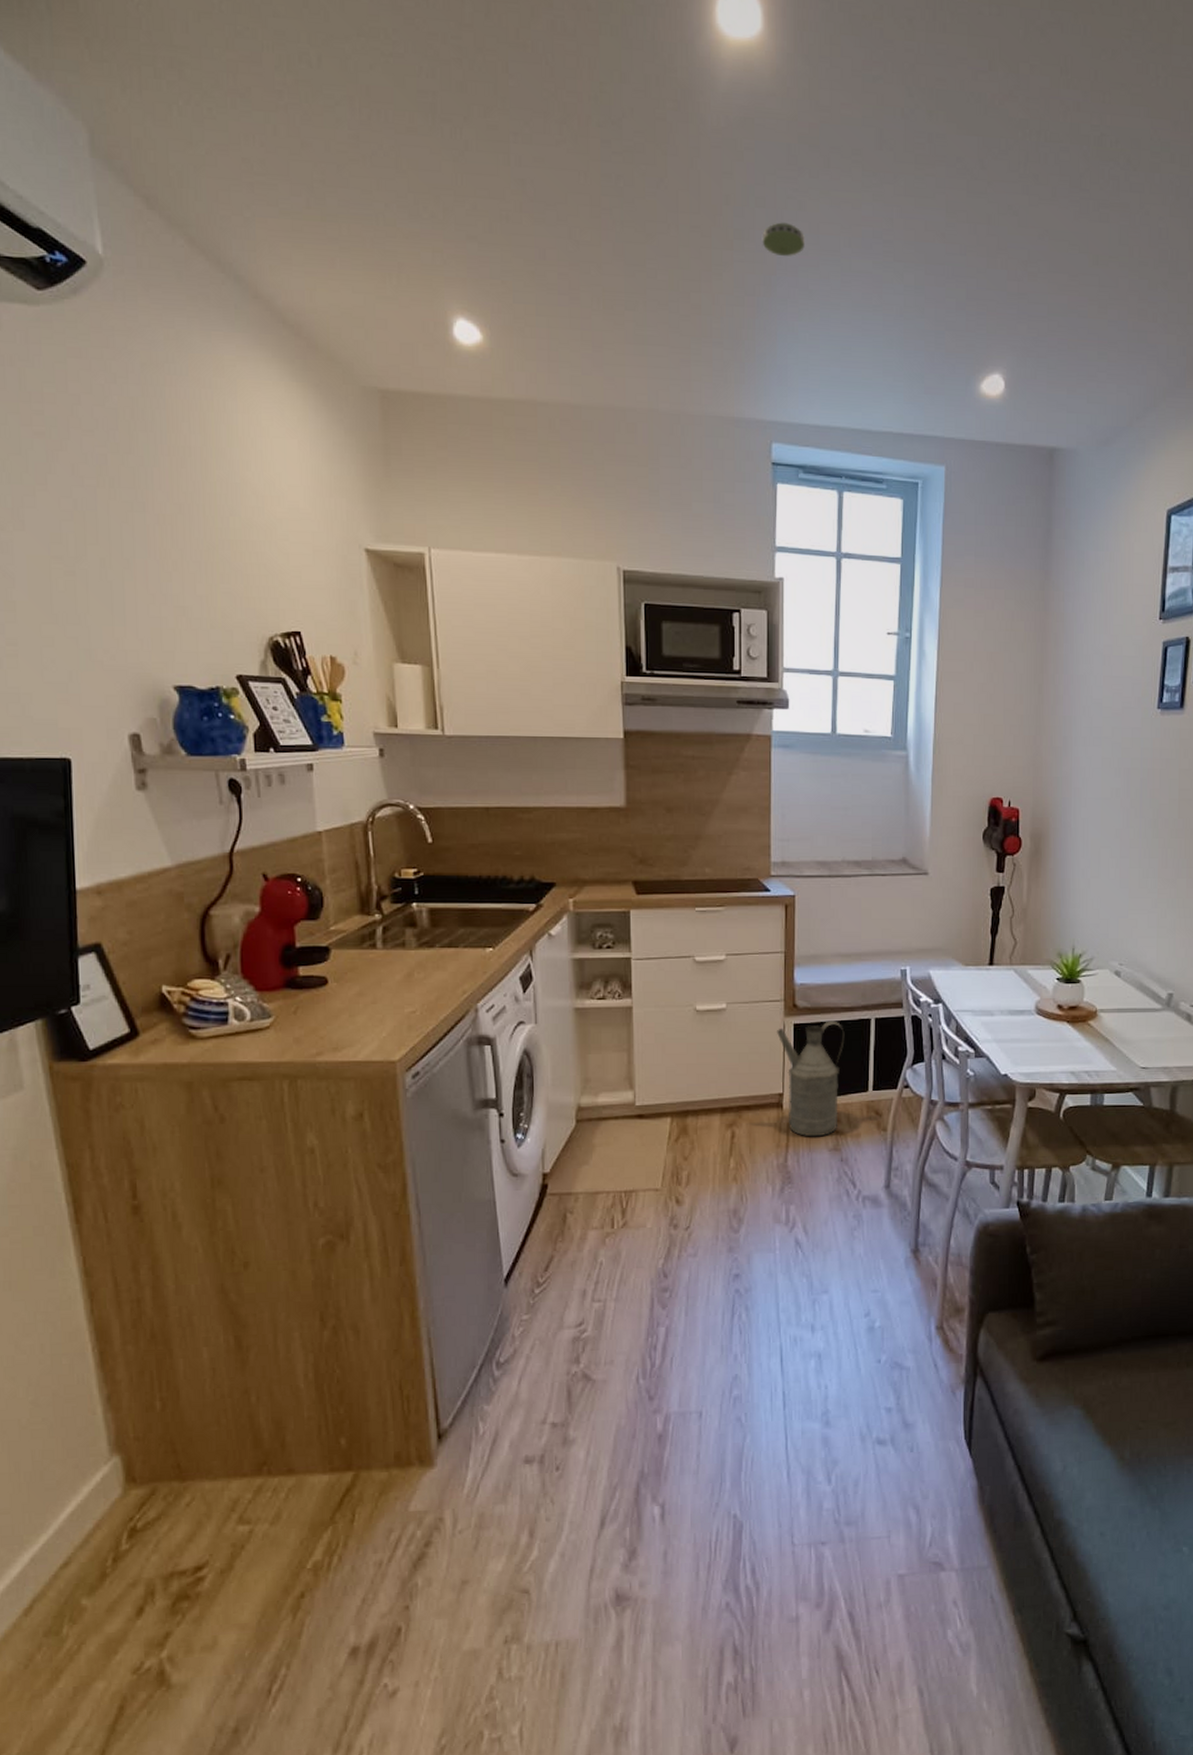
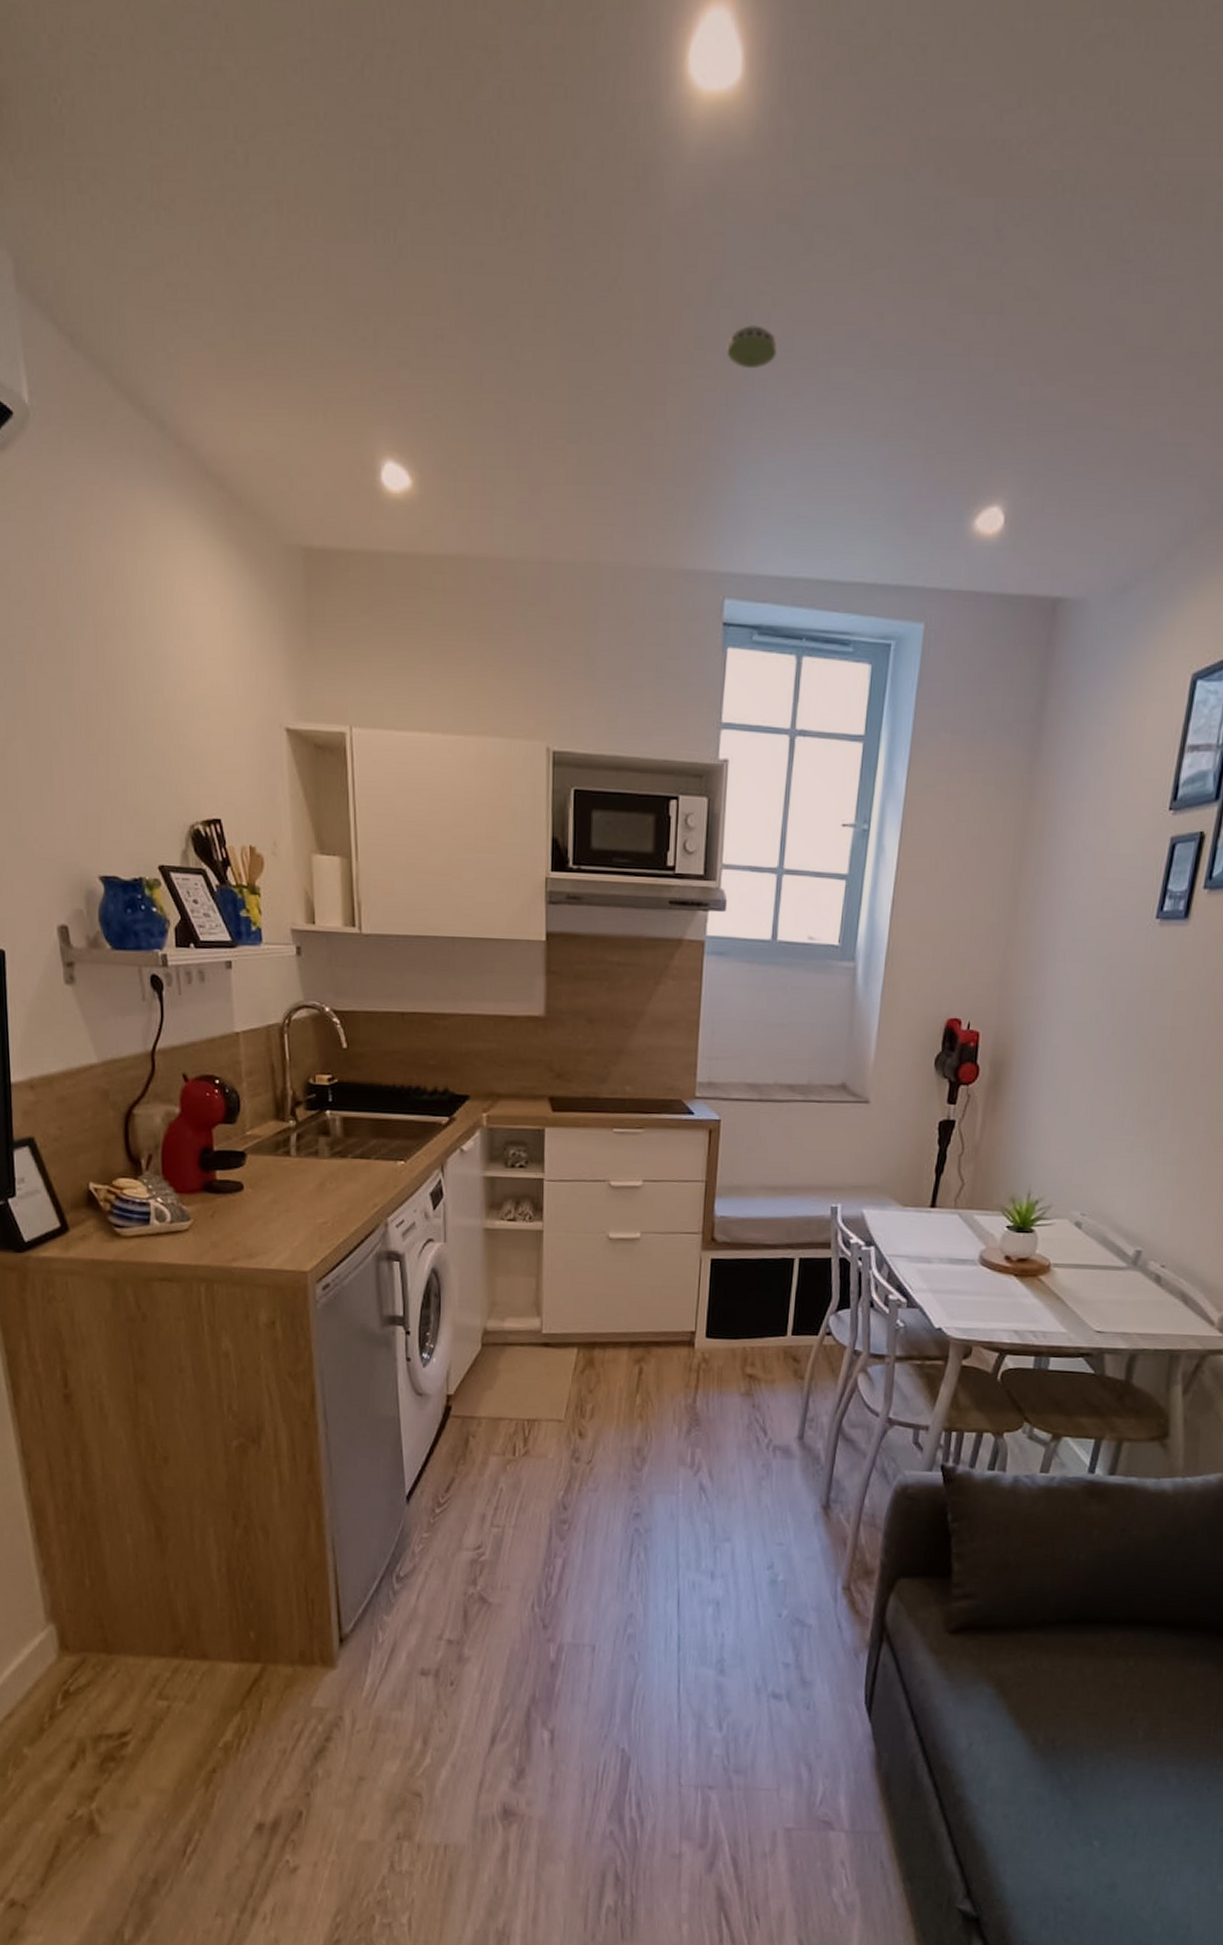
watering can: present [777,1021,845,1136] -> none [693,1258,765,1379]

